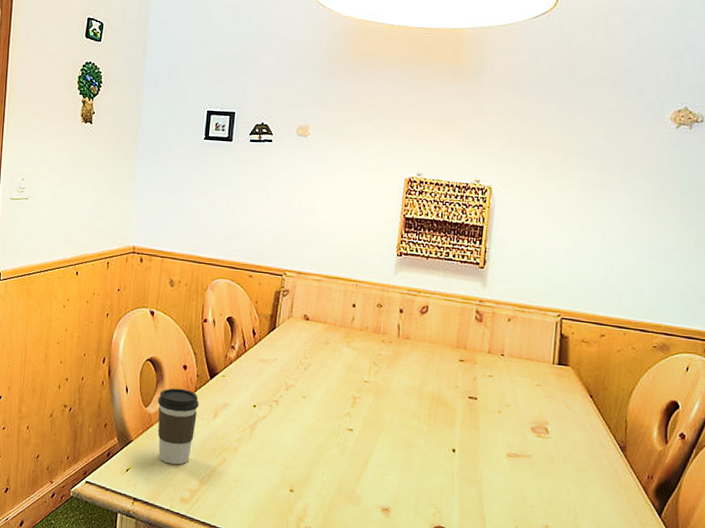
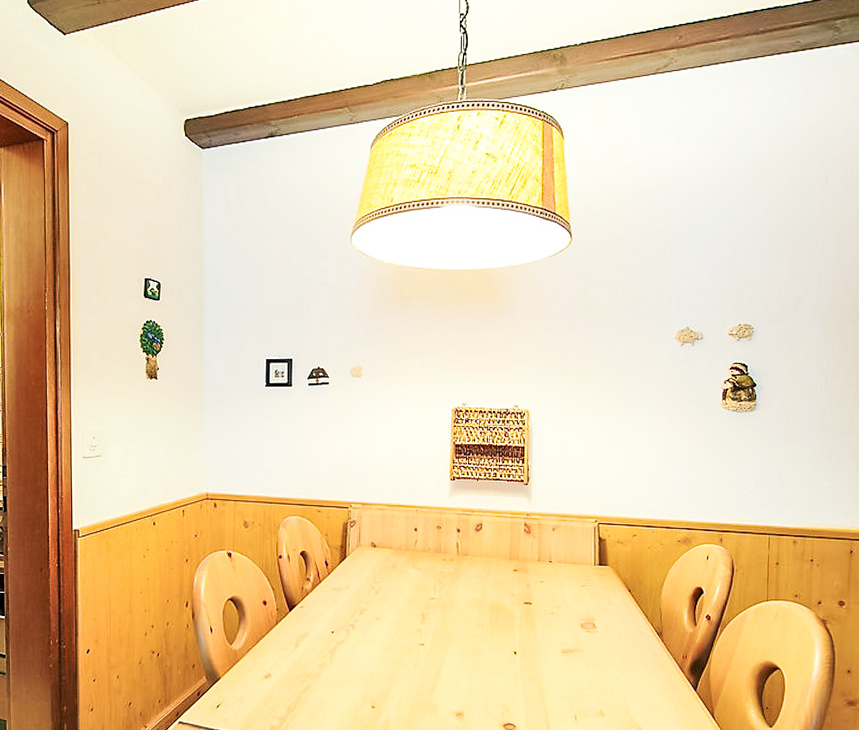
coffee cup: present [157,388,199,465] -> none [242,623,281,696]

